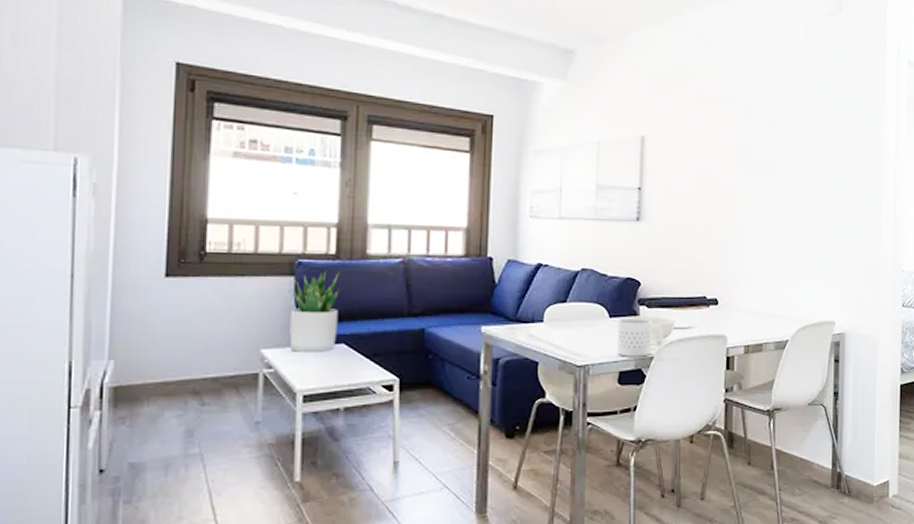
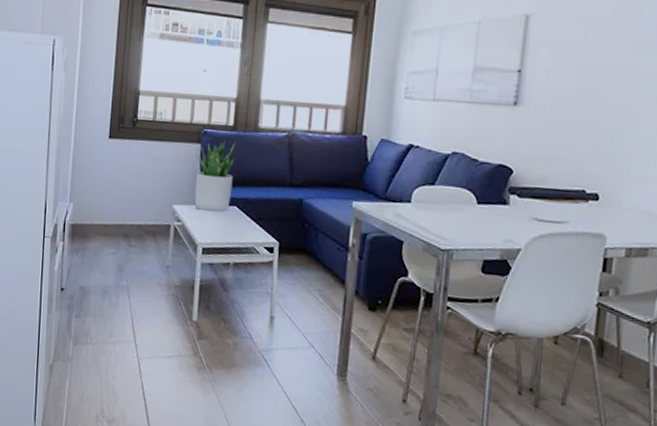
bowl: present [617,316,675,345] -> none [484,204,548,237]
mug: present [617,318,662,357] -> none [483,206,533,248]

